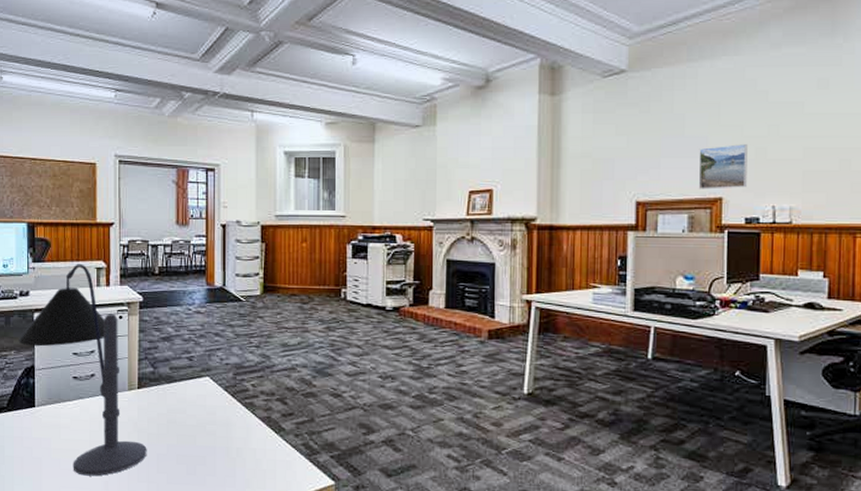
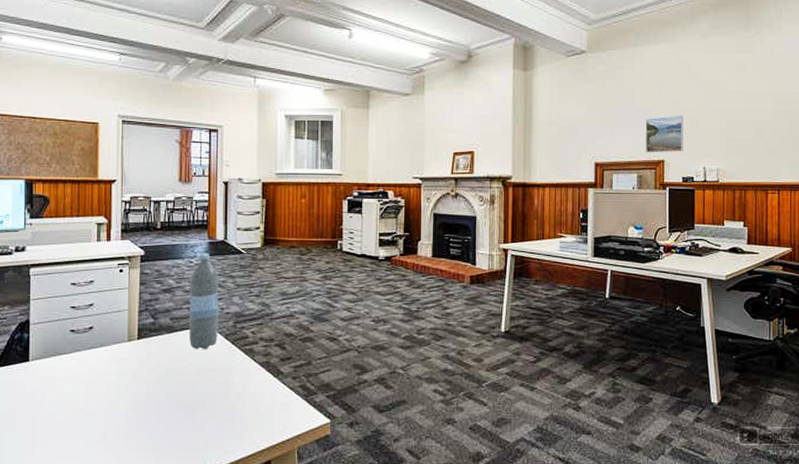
desk lamp: present [18,263,147,476] -> none [12,219,146,427]
water bottle: none [188,301,218,402] -> present [188,254,219,350]

